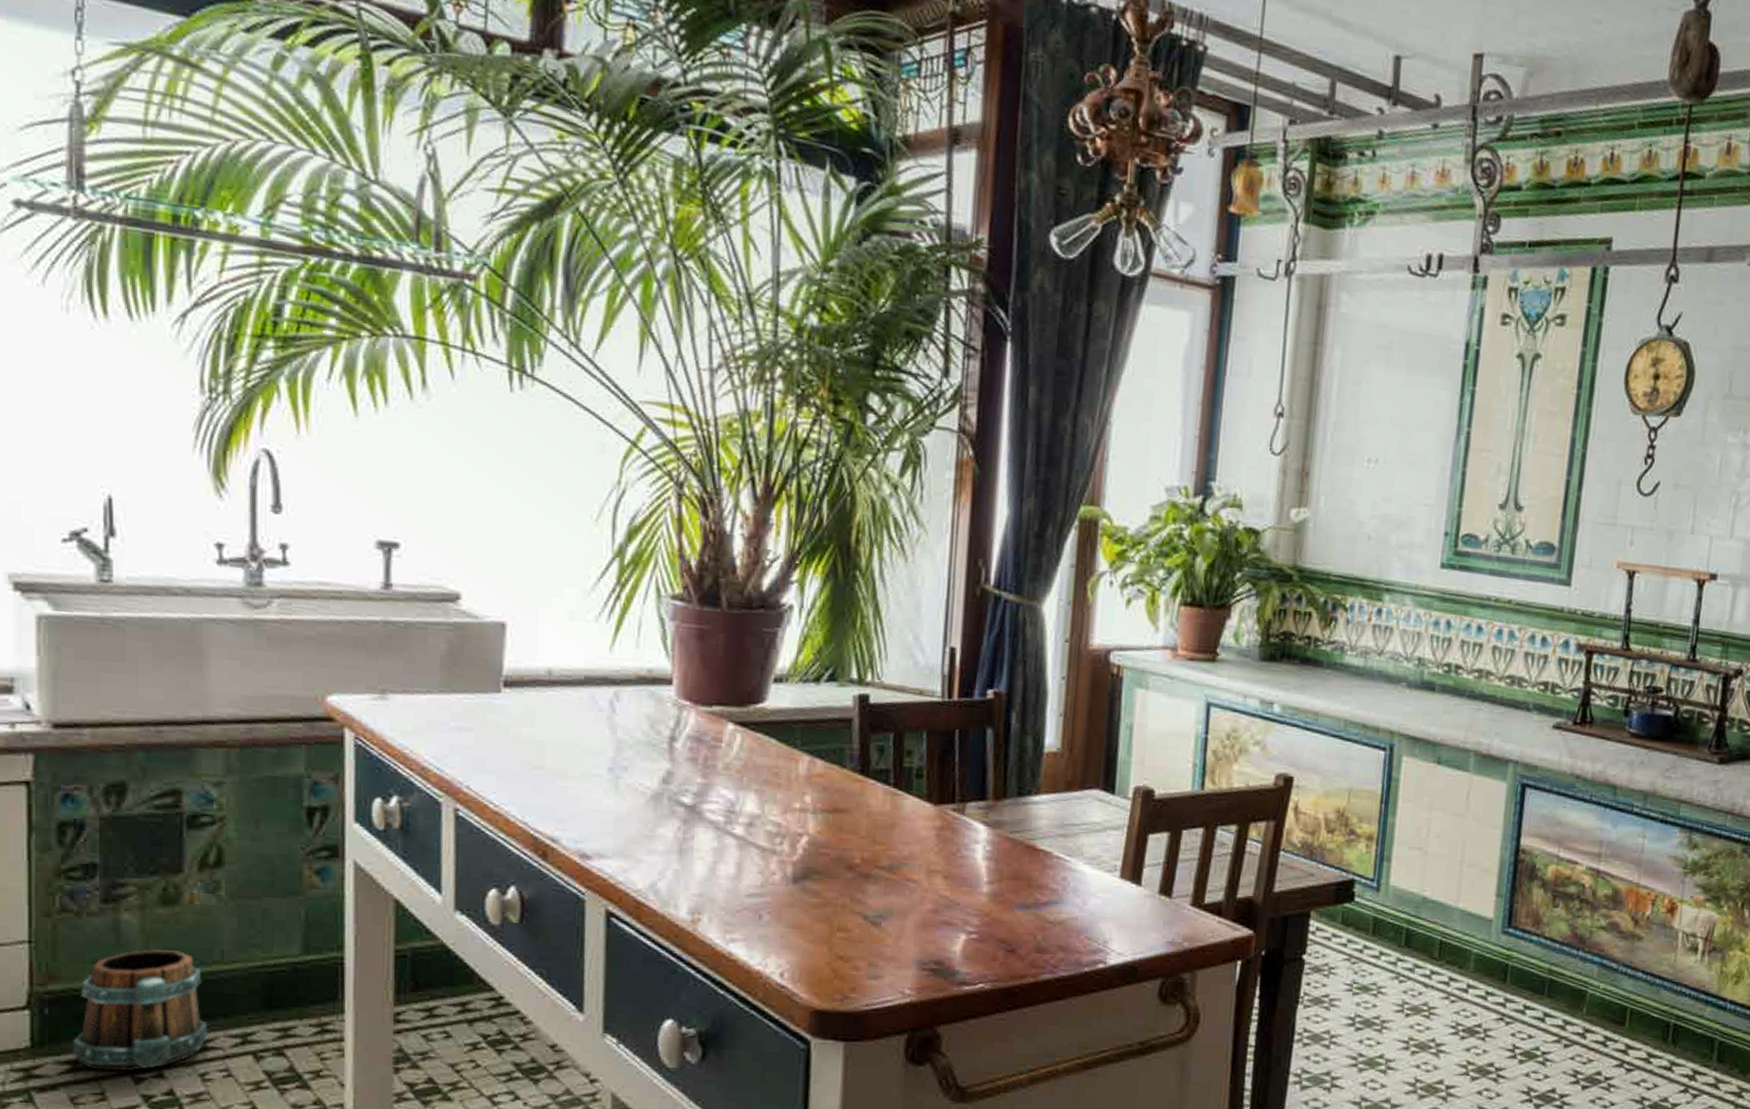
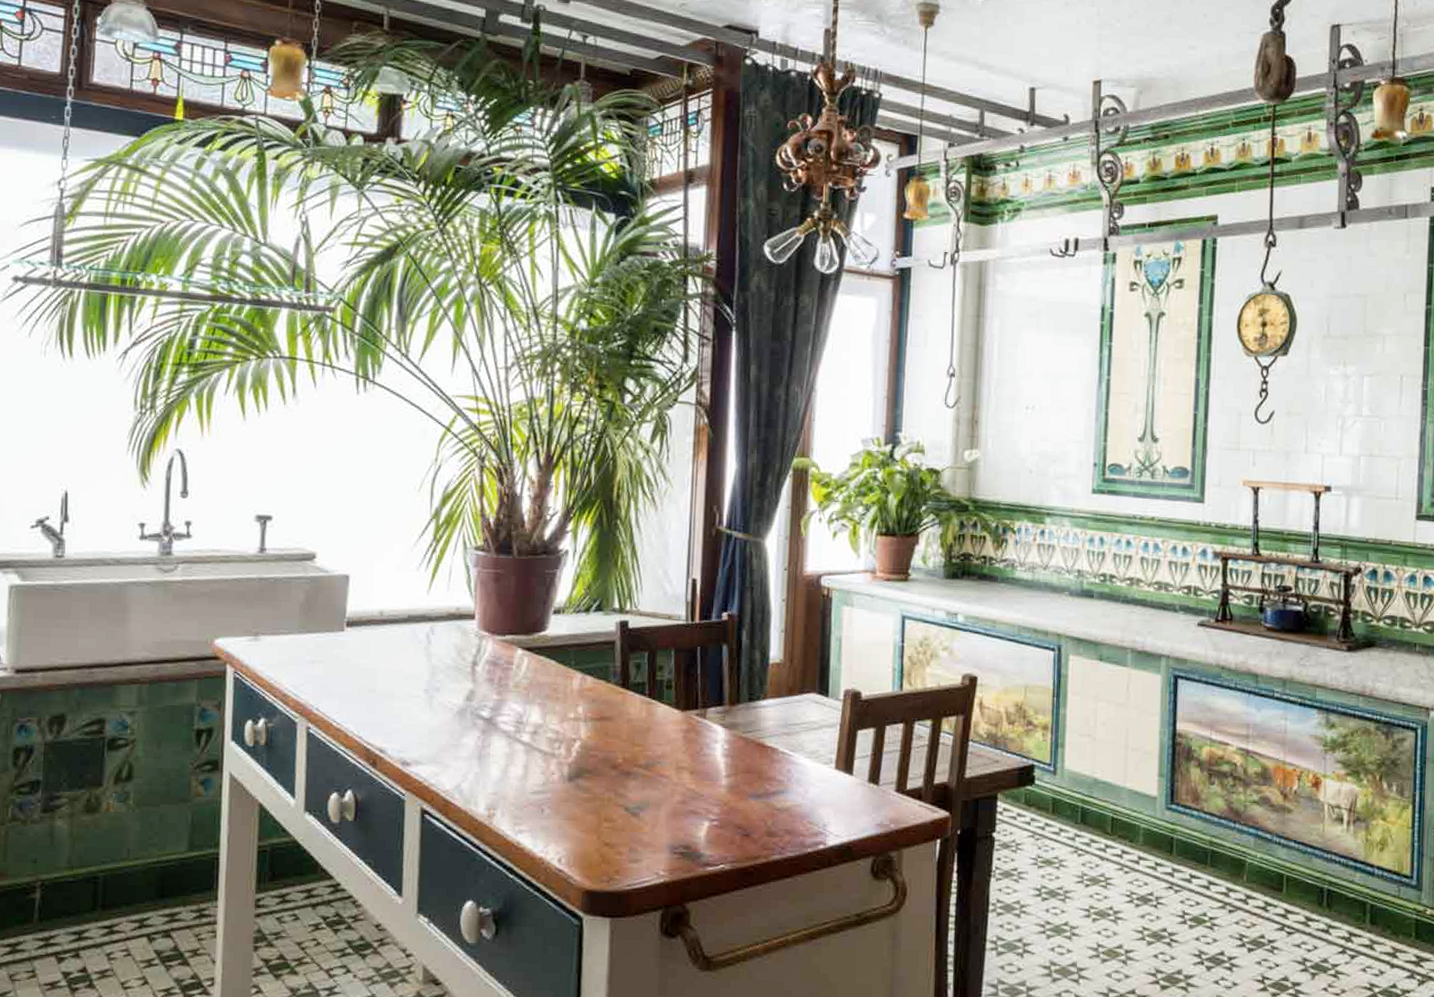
bucket: present [72,949,208,1072] -> none [13,850,115,953]

